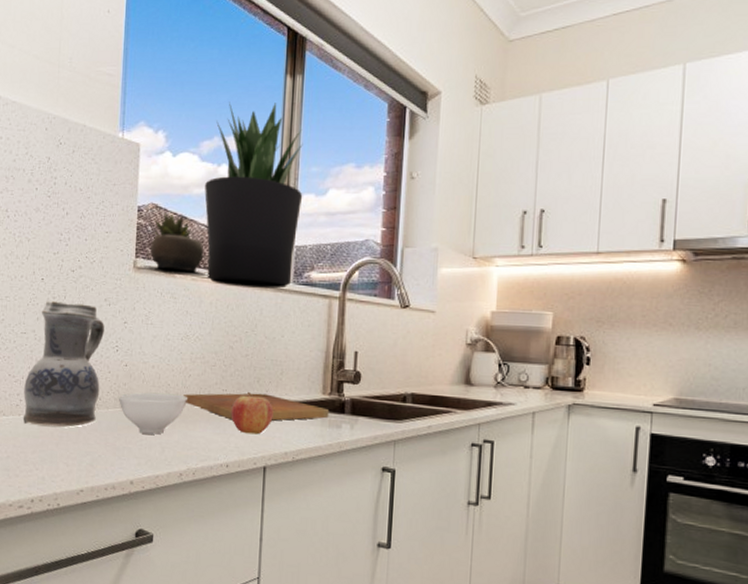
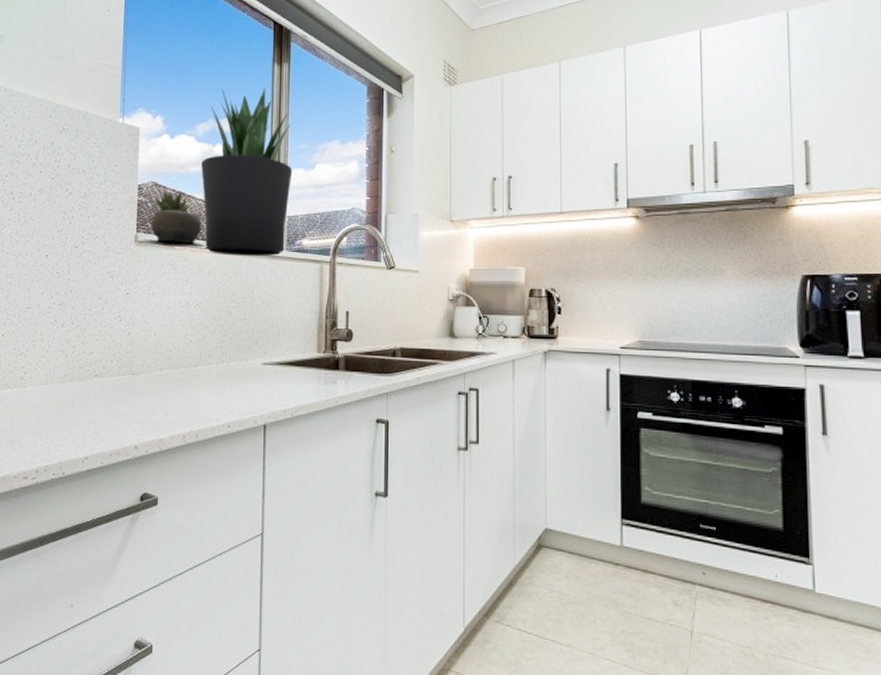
ceramic jug: present [23,301,104,428] -> none [27,276,107,398]
bowl: present [118,392,189,435] -> none [121,359,190,399]
cutting board: present [182,393,330,421] -> none [184,354,325,382]
fruit: present [231,391,274,435] -> none [231,353,272,394]

